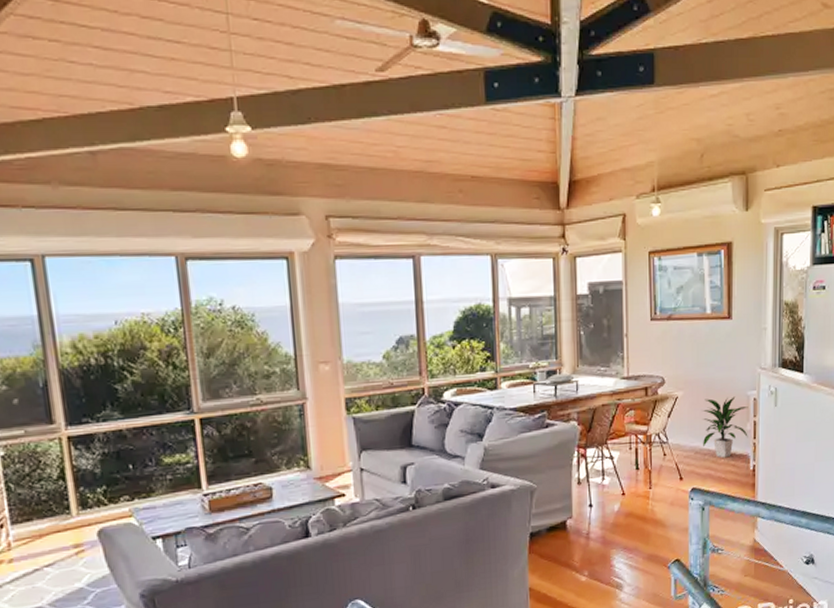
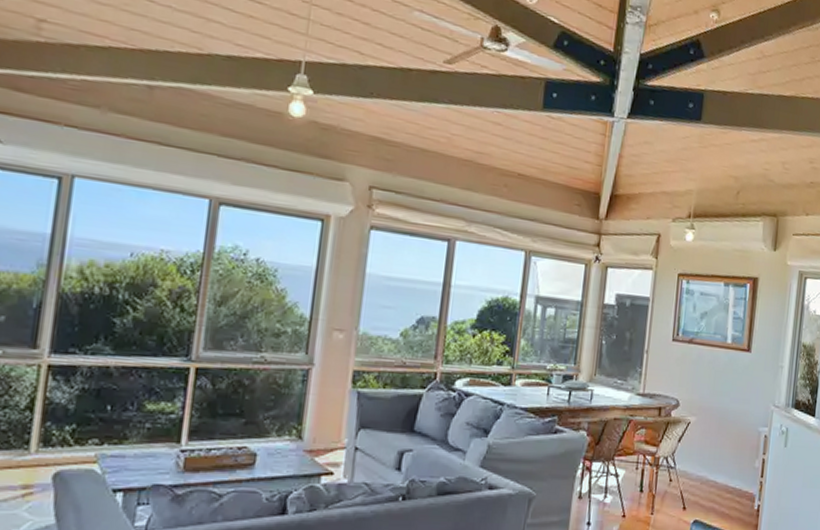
indoor plant: present [702,396,748,458] -> none [710,428,759,493]

